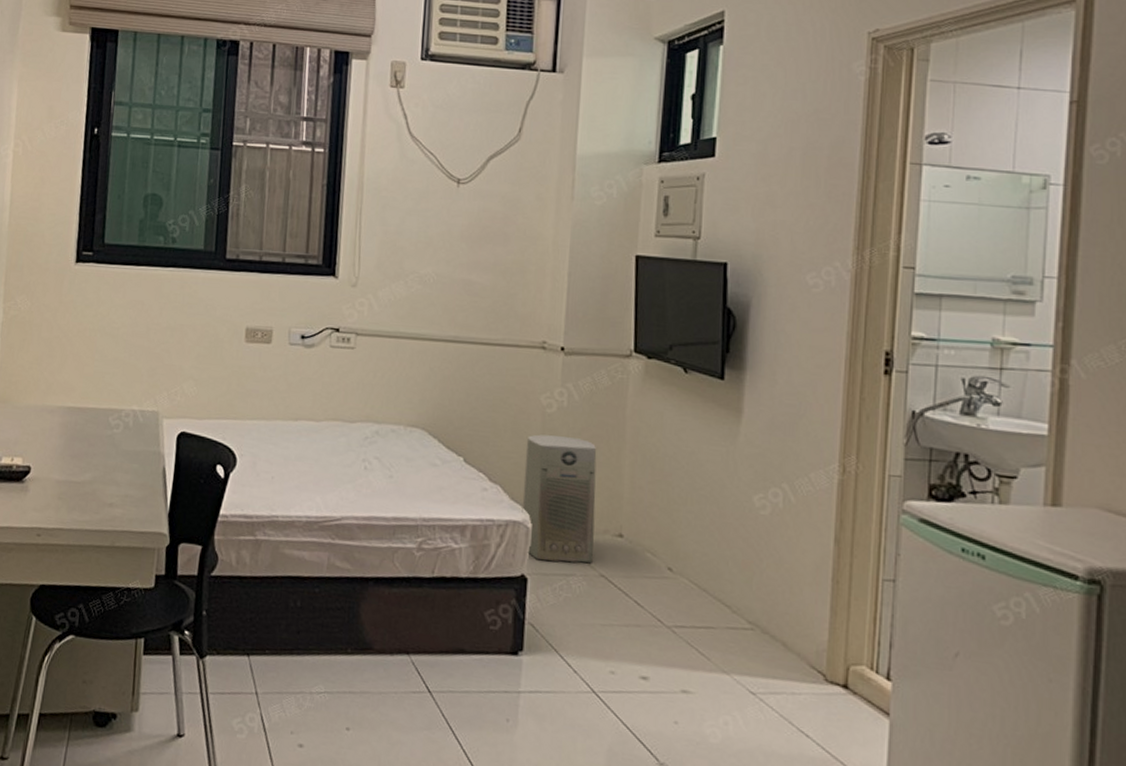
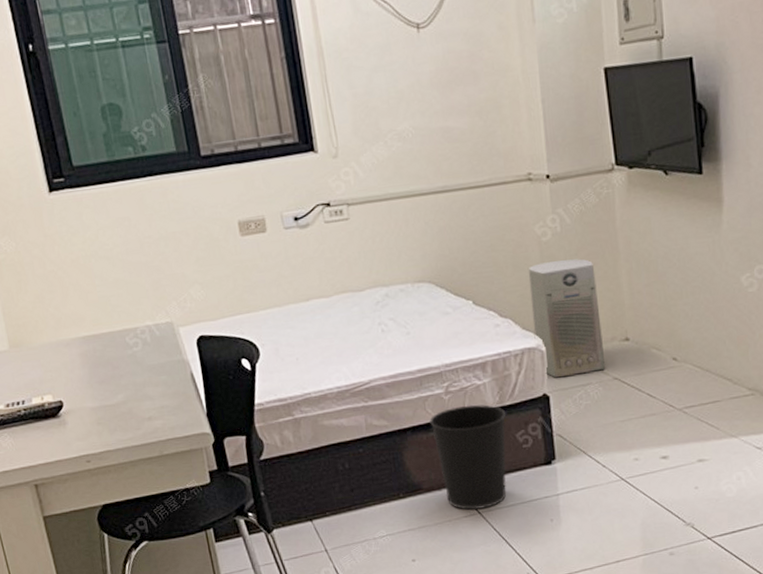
wastebasket: none [395,566,478,688] -> present [429,404,507,510]

